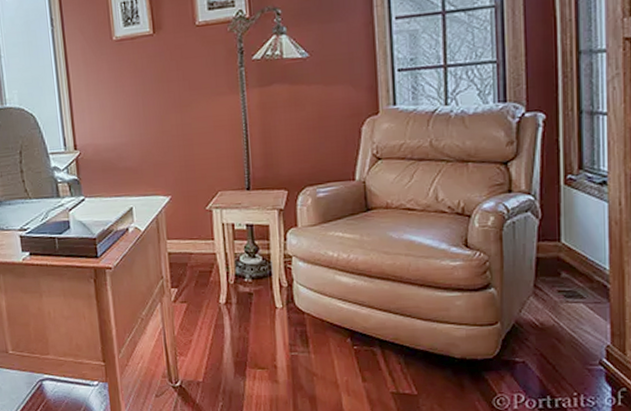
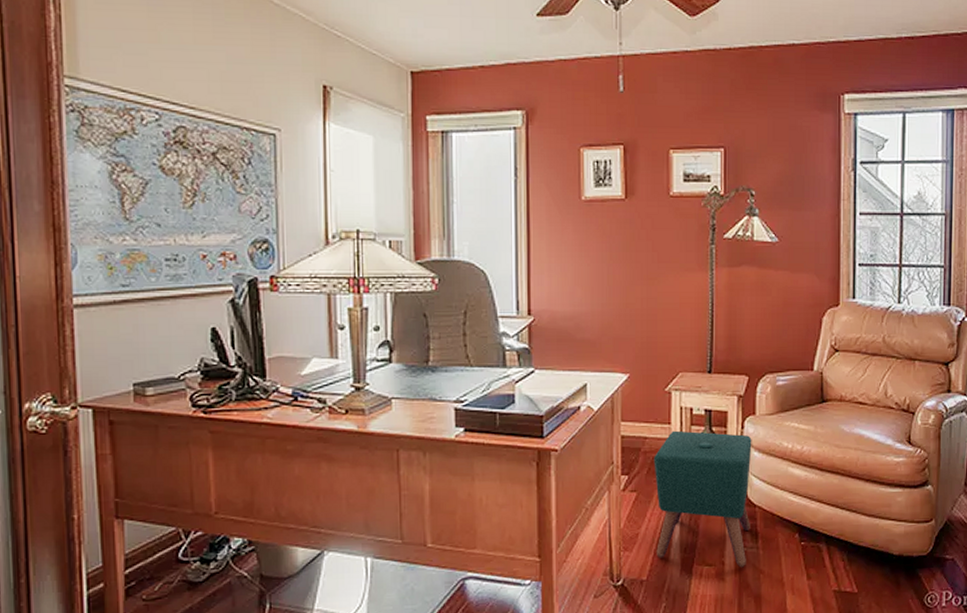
ottoman: none [200,245,300,371] -> present [653,430,752,568]

